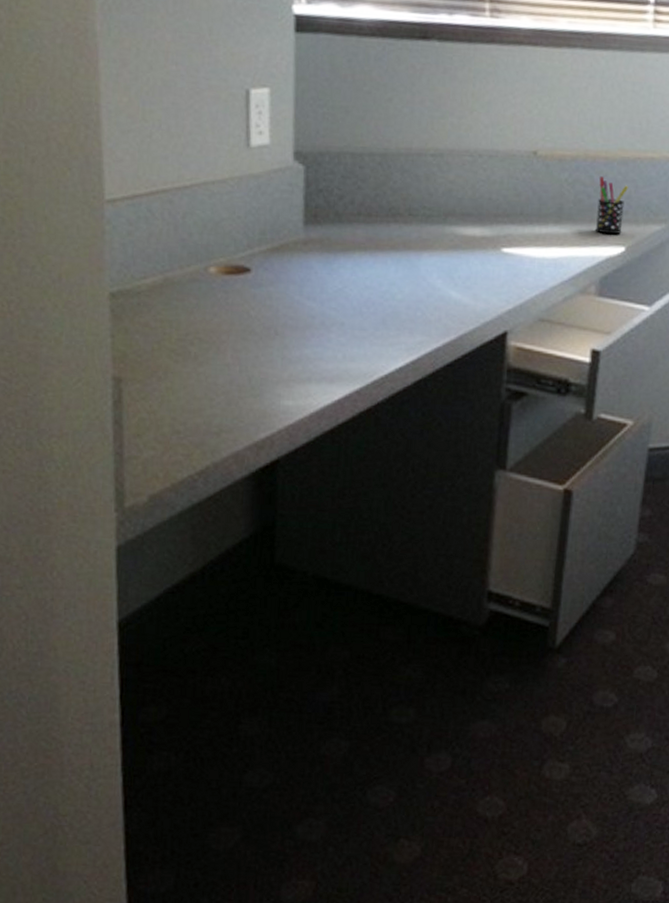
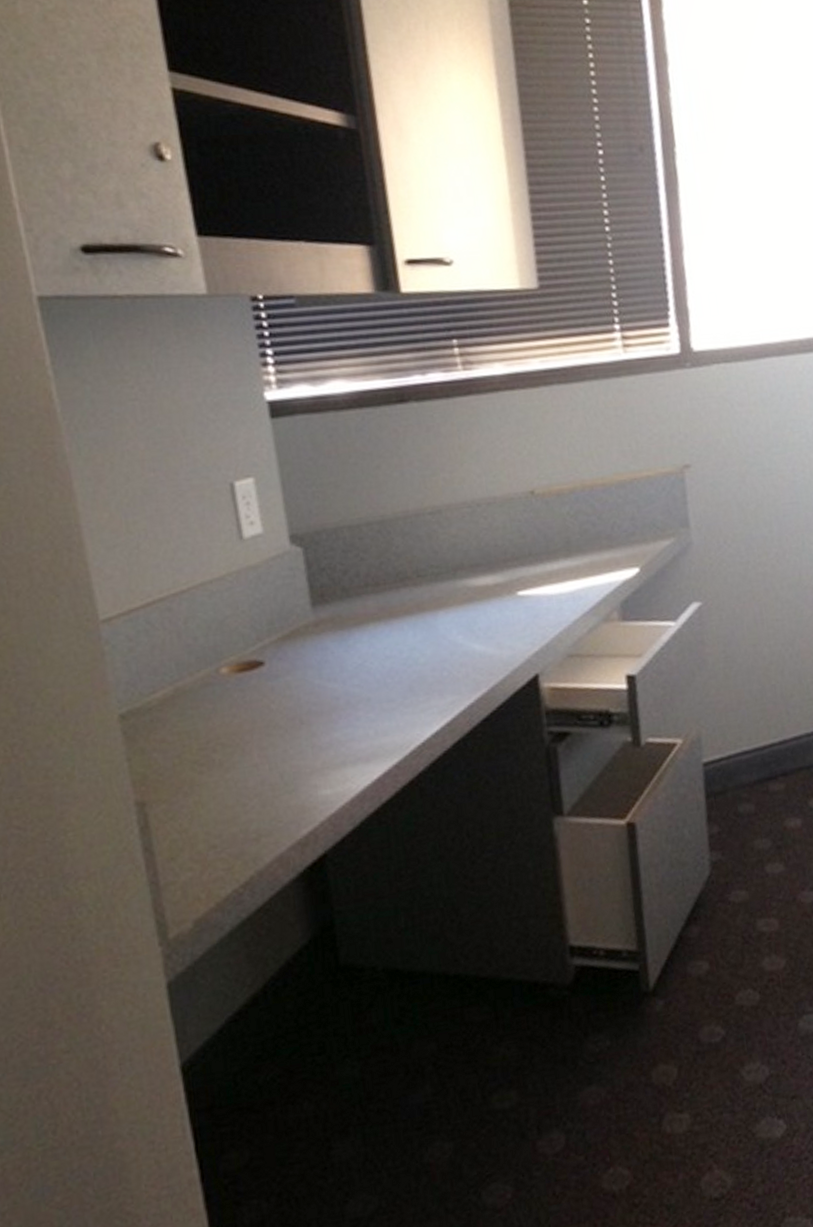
pen holder: present [596,176,628,235] -> none [601,503,633,558]

